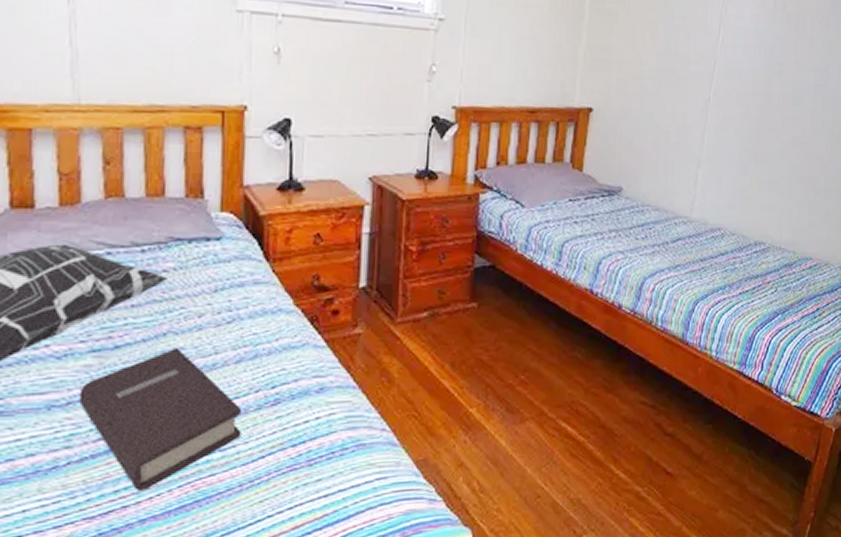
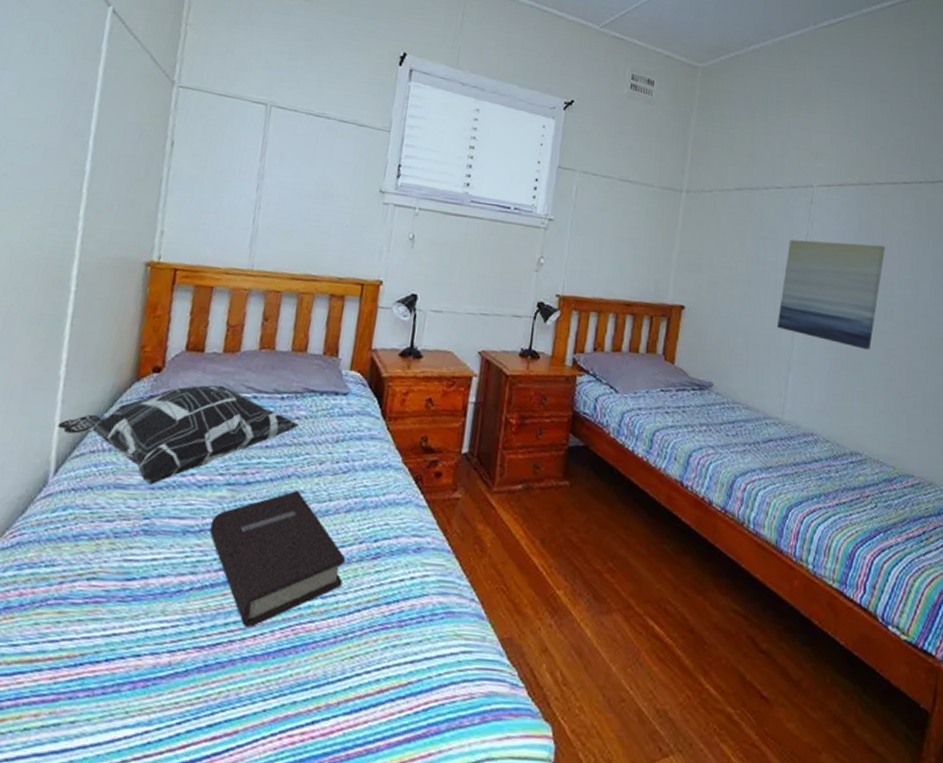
wall art: none [687,26,798,139] -> present [776,239,885,350]

